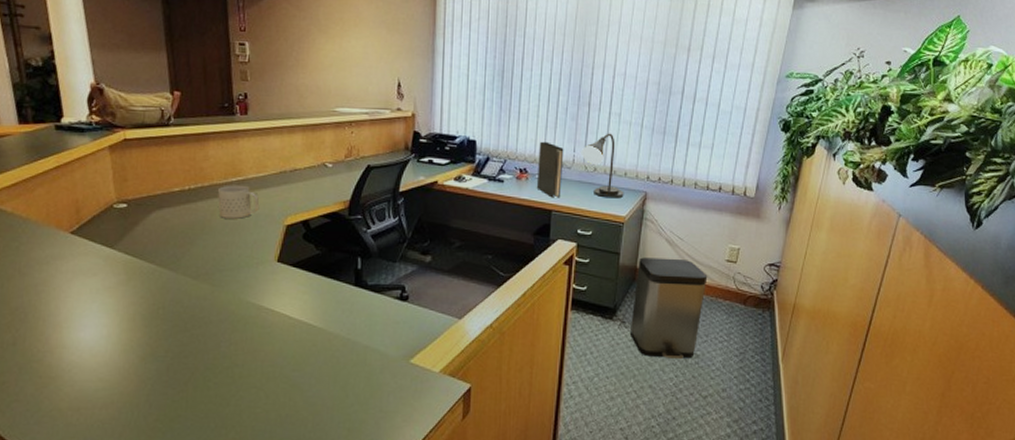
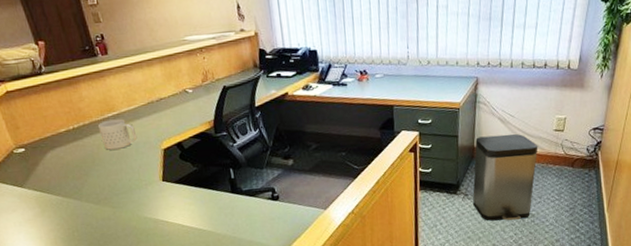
binder: present [536,141,564,198] -> none [374,42,400,94]
desk lamp: present [582,133,624,199] -> none [415,26,458,88]

